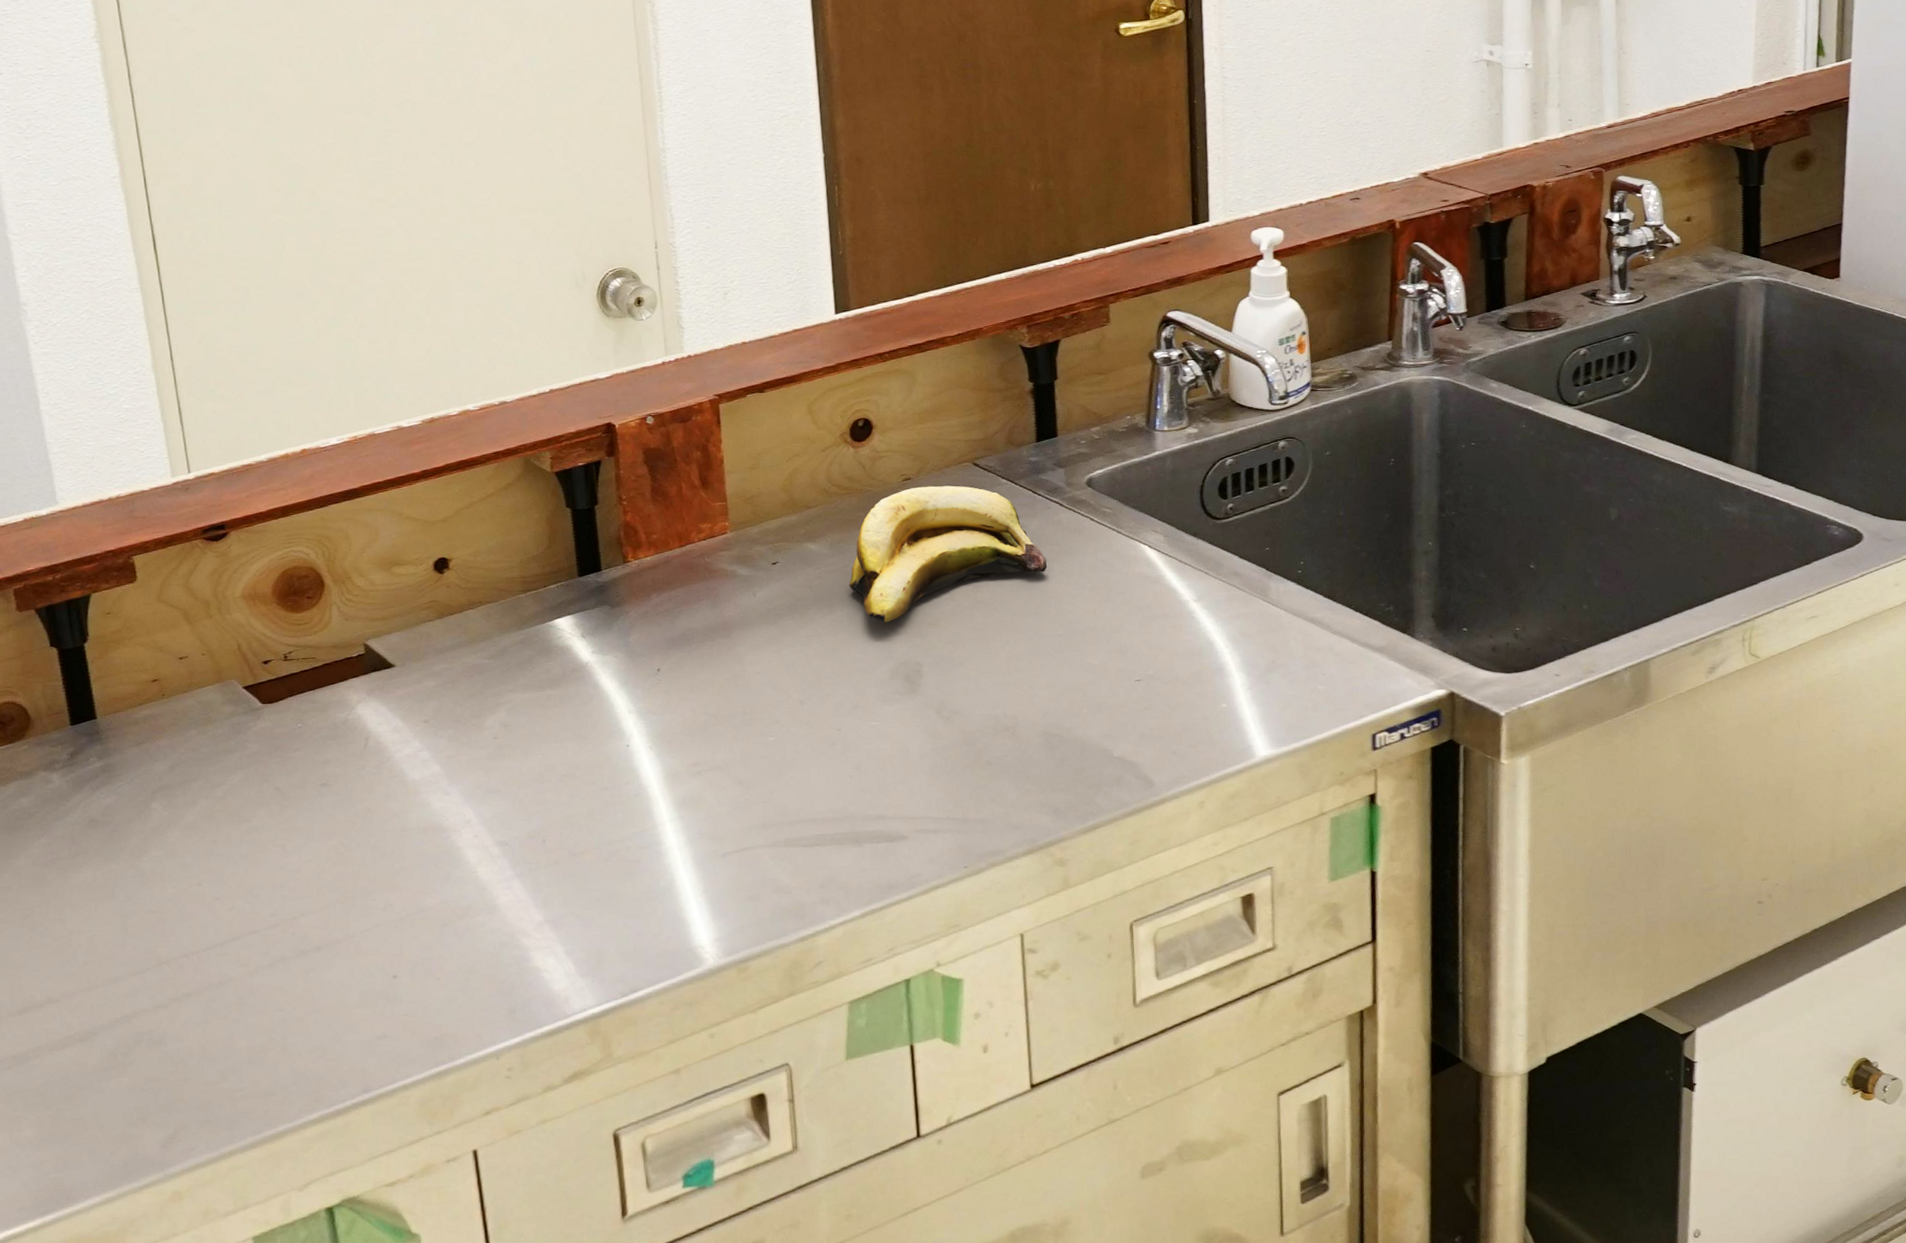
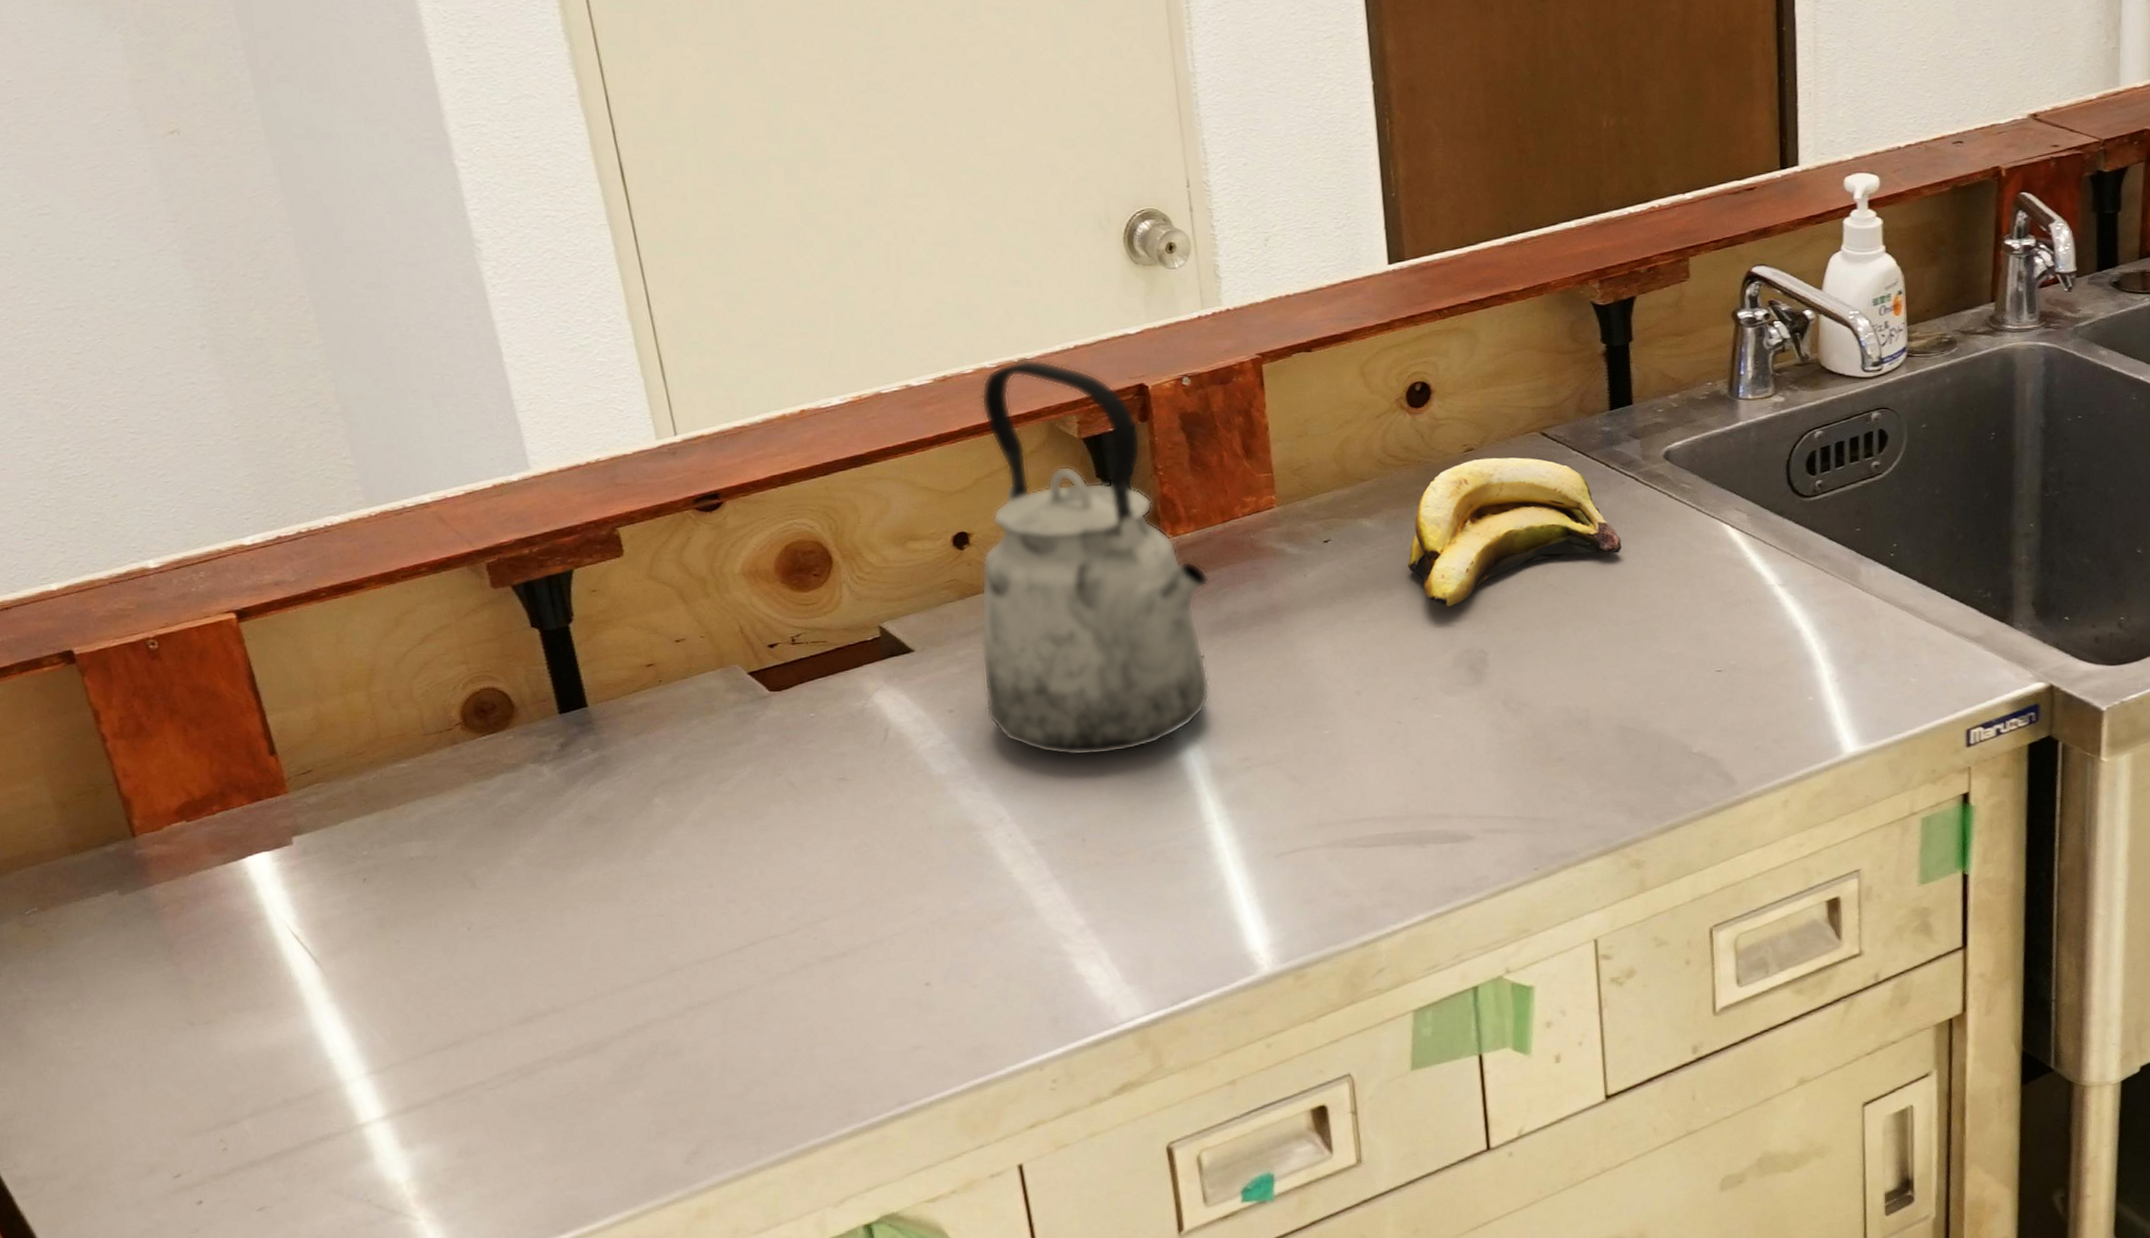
kettle: none [456,401,667,763] -> present [980,358,1210,756]

